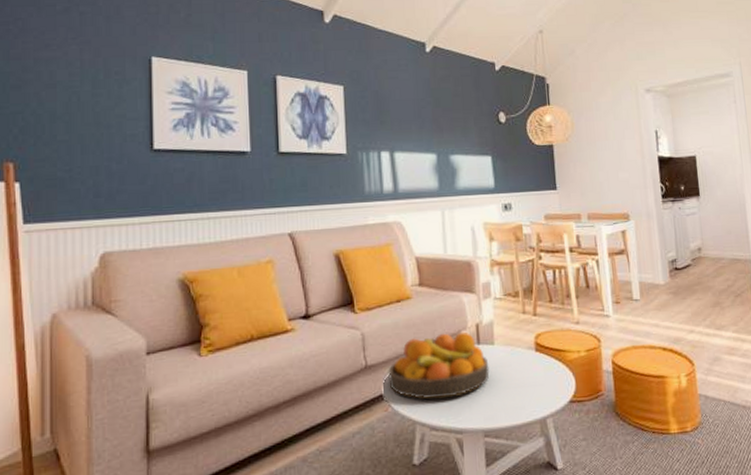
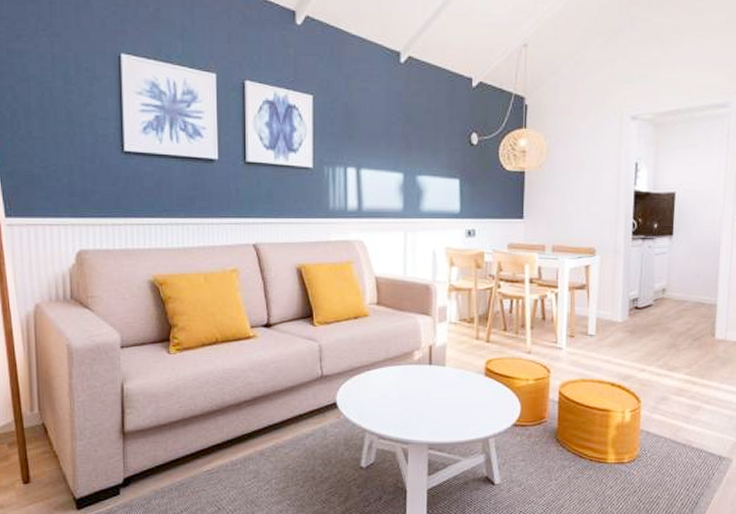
fruit bowl: present [388,331,490,399] -> none [342,351,439,411]

